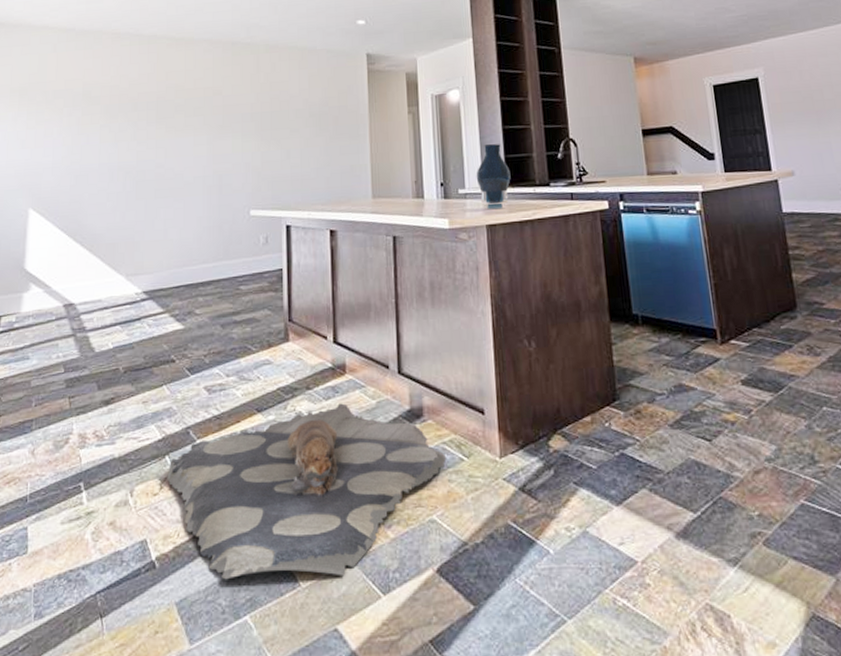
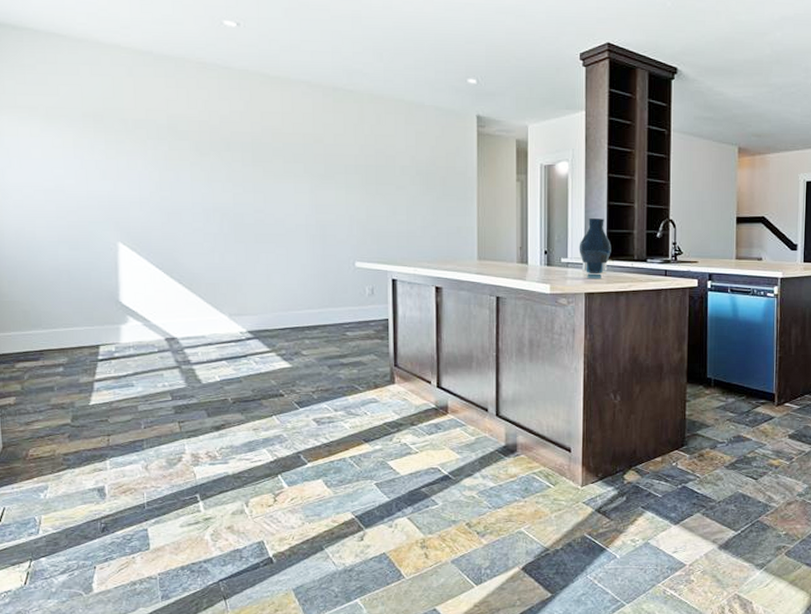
dog bed: present [167,403,447,580] -> none [280,438,536,573]

